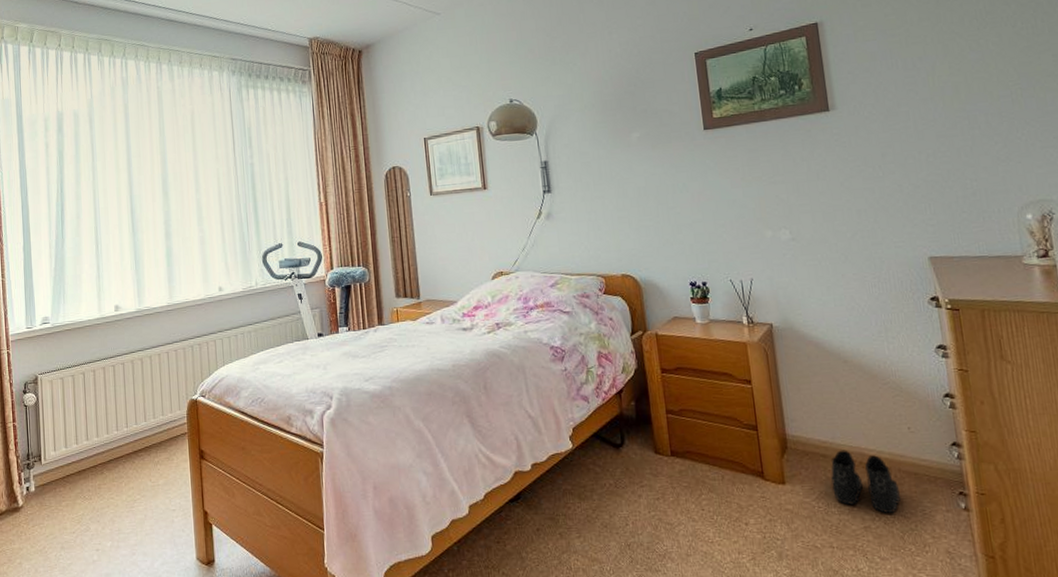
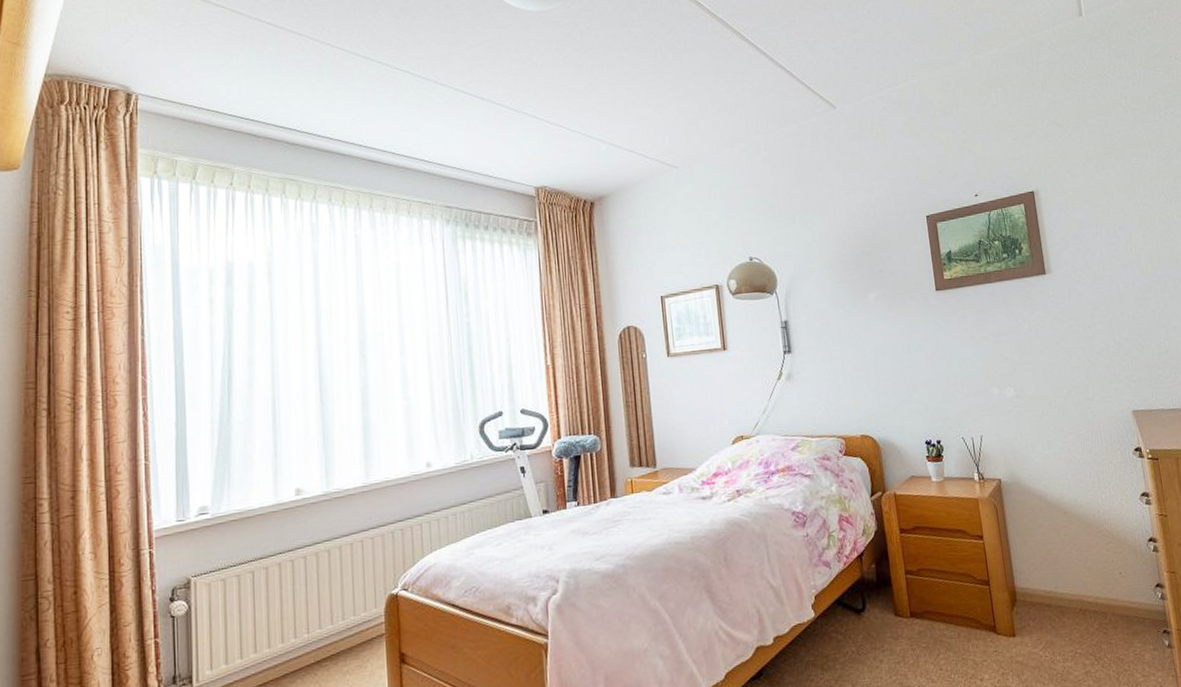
boots: present [831,450,900,514] -> none [1055,598,1115,657]

